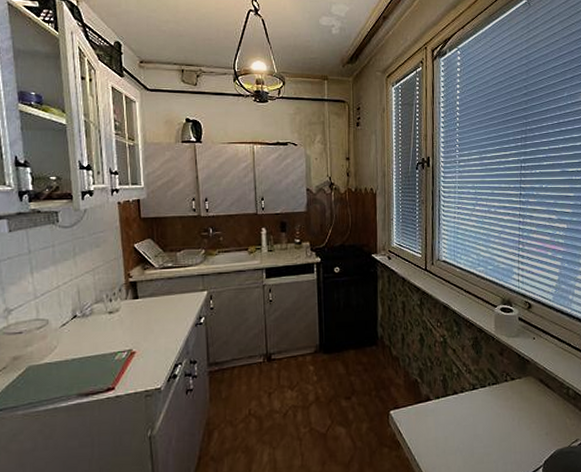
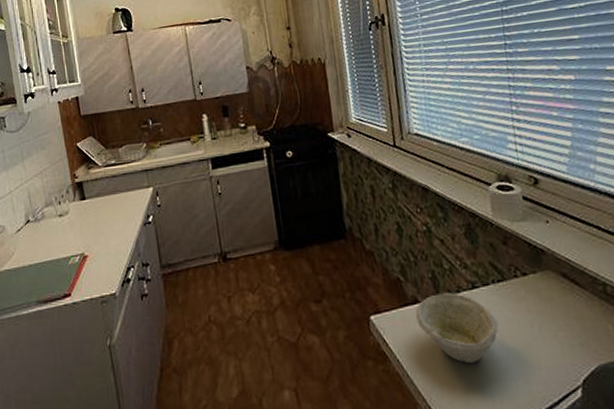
bowl: none [427,392,489,449] -> present [415,292,499,363]

